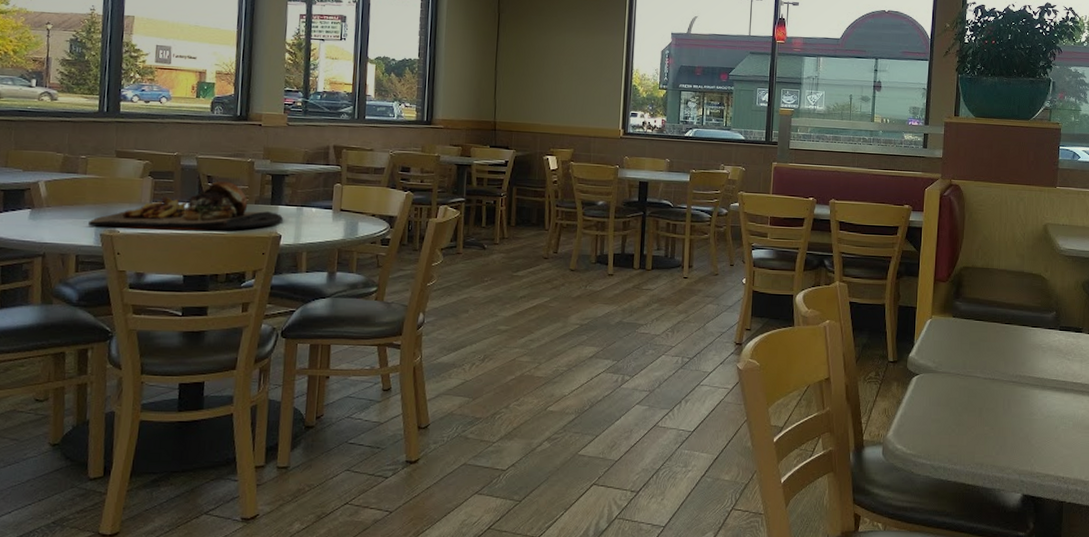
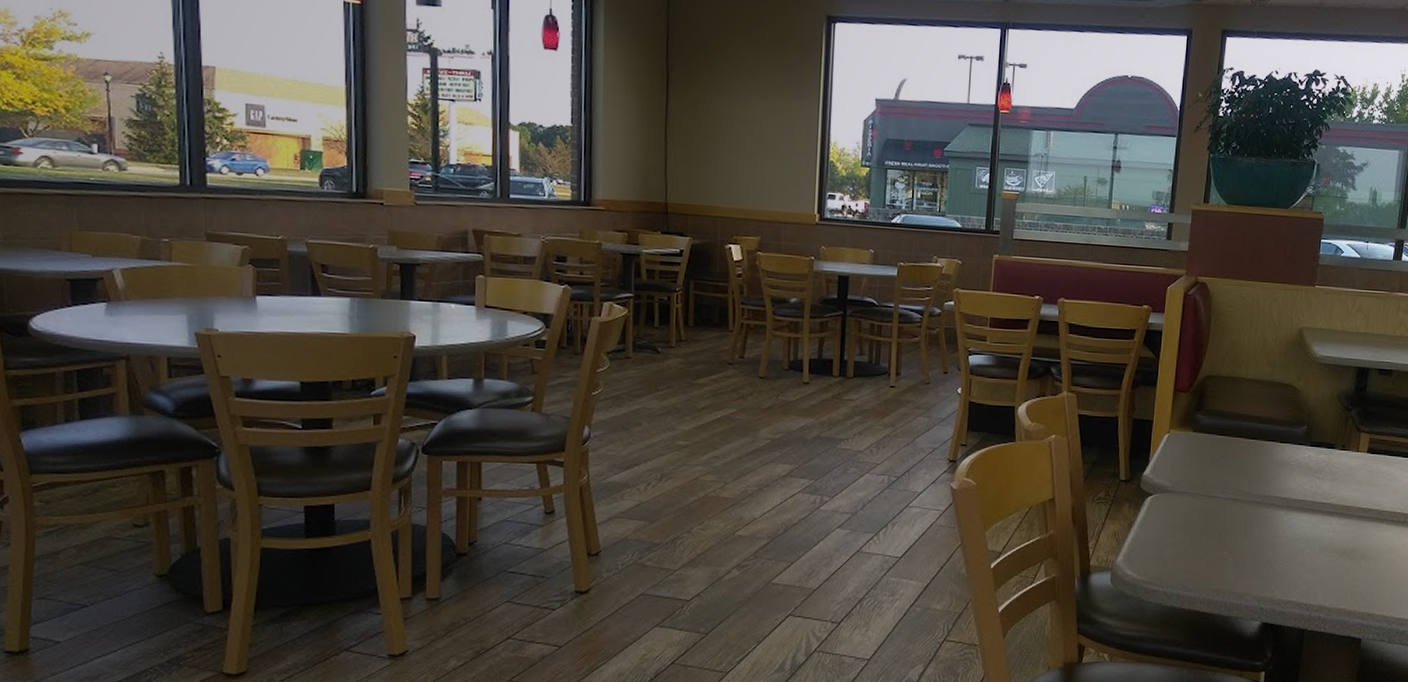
food tray: present [87,181,284,231] -> none [178,271,418,330]

